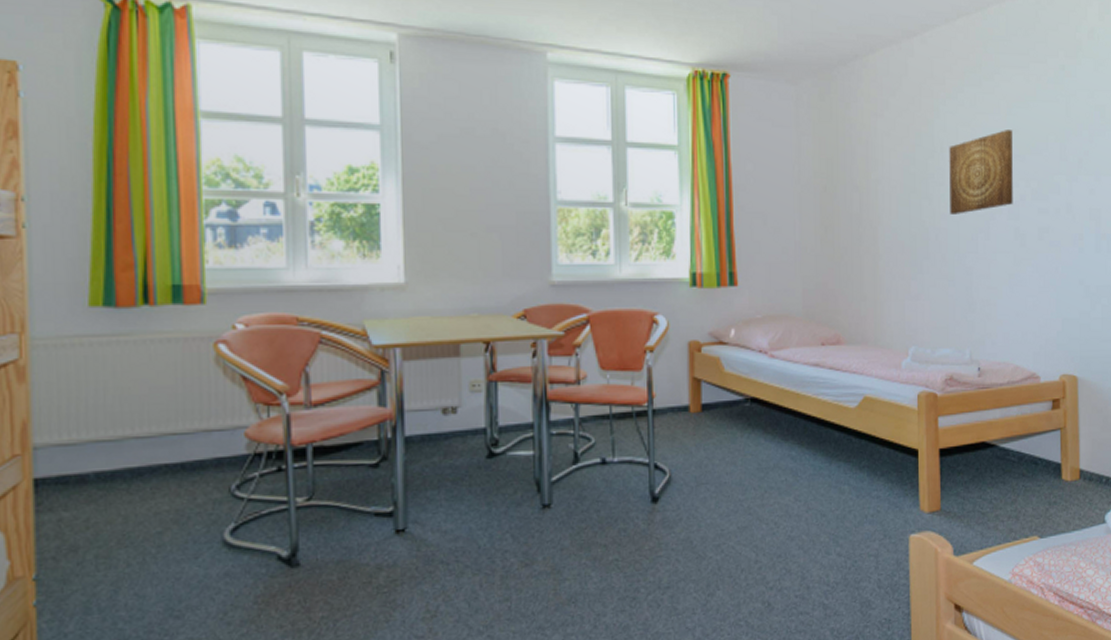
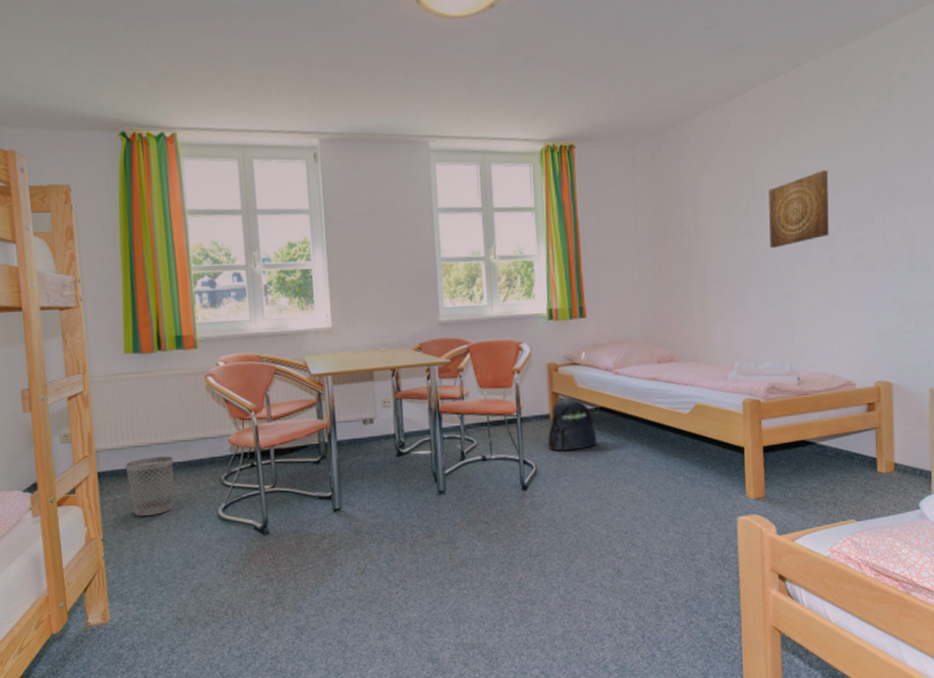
wastebasket: none [79,455,157,544] -> present [125,456,174,517]
backpack: none [685,383,747,453] -> present [547,396,597,451]

